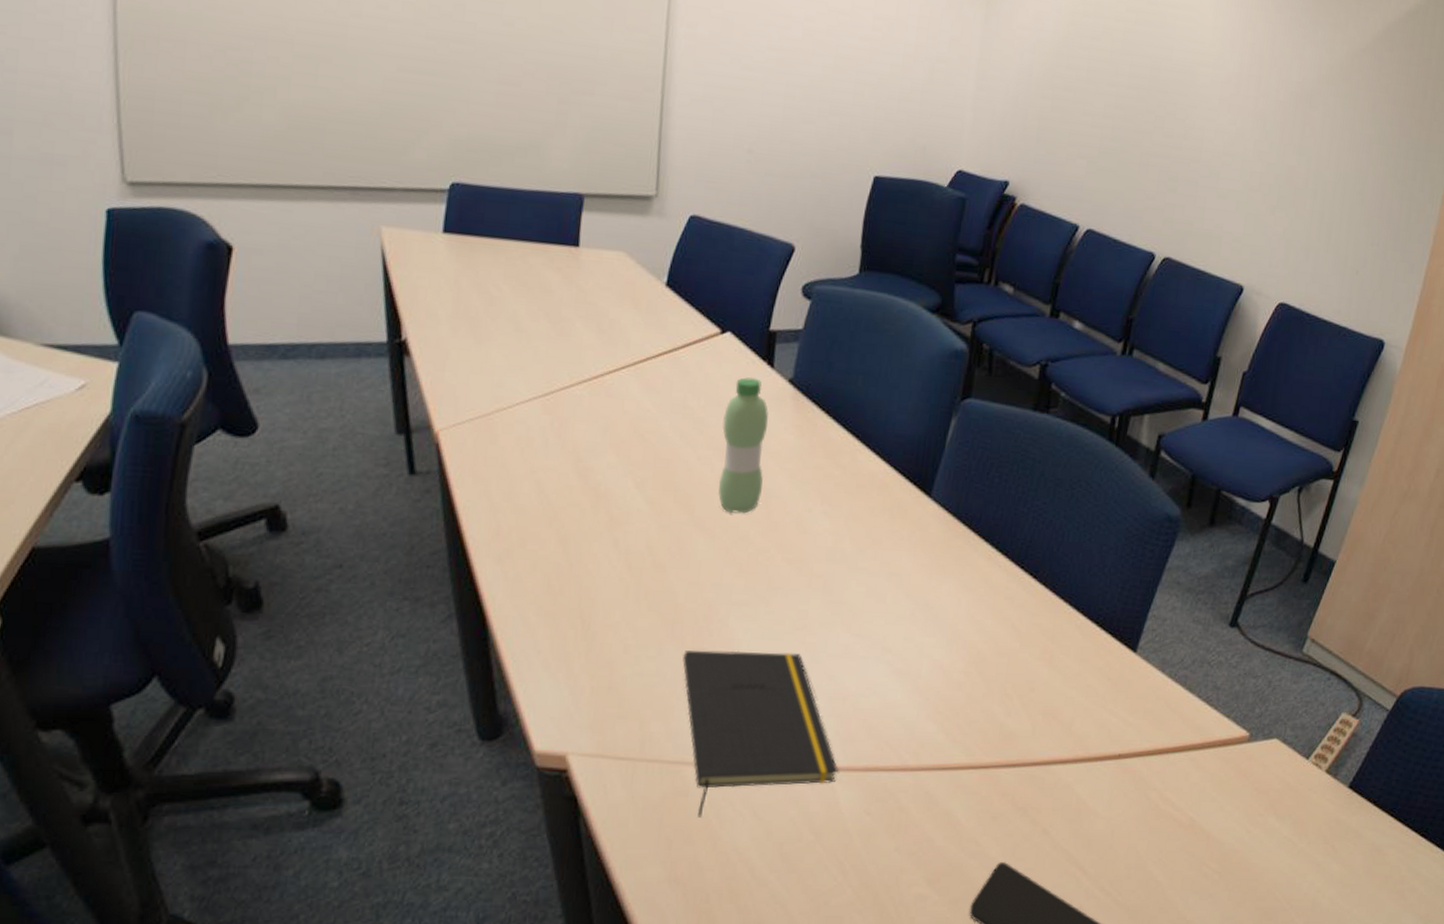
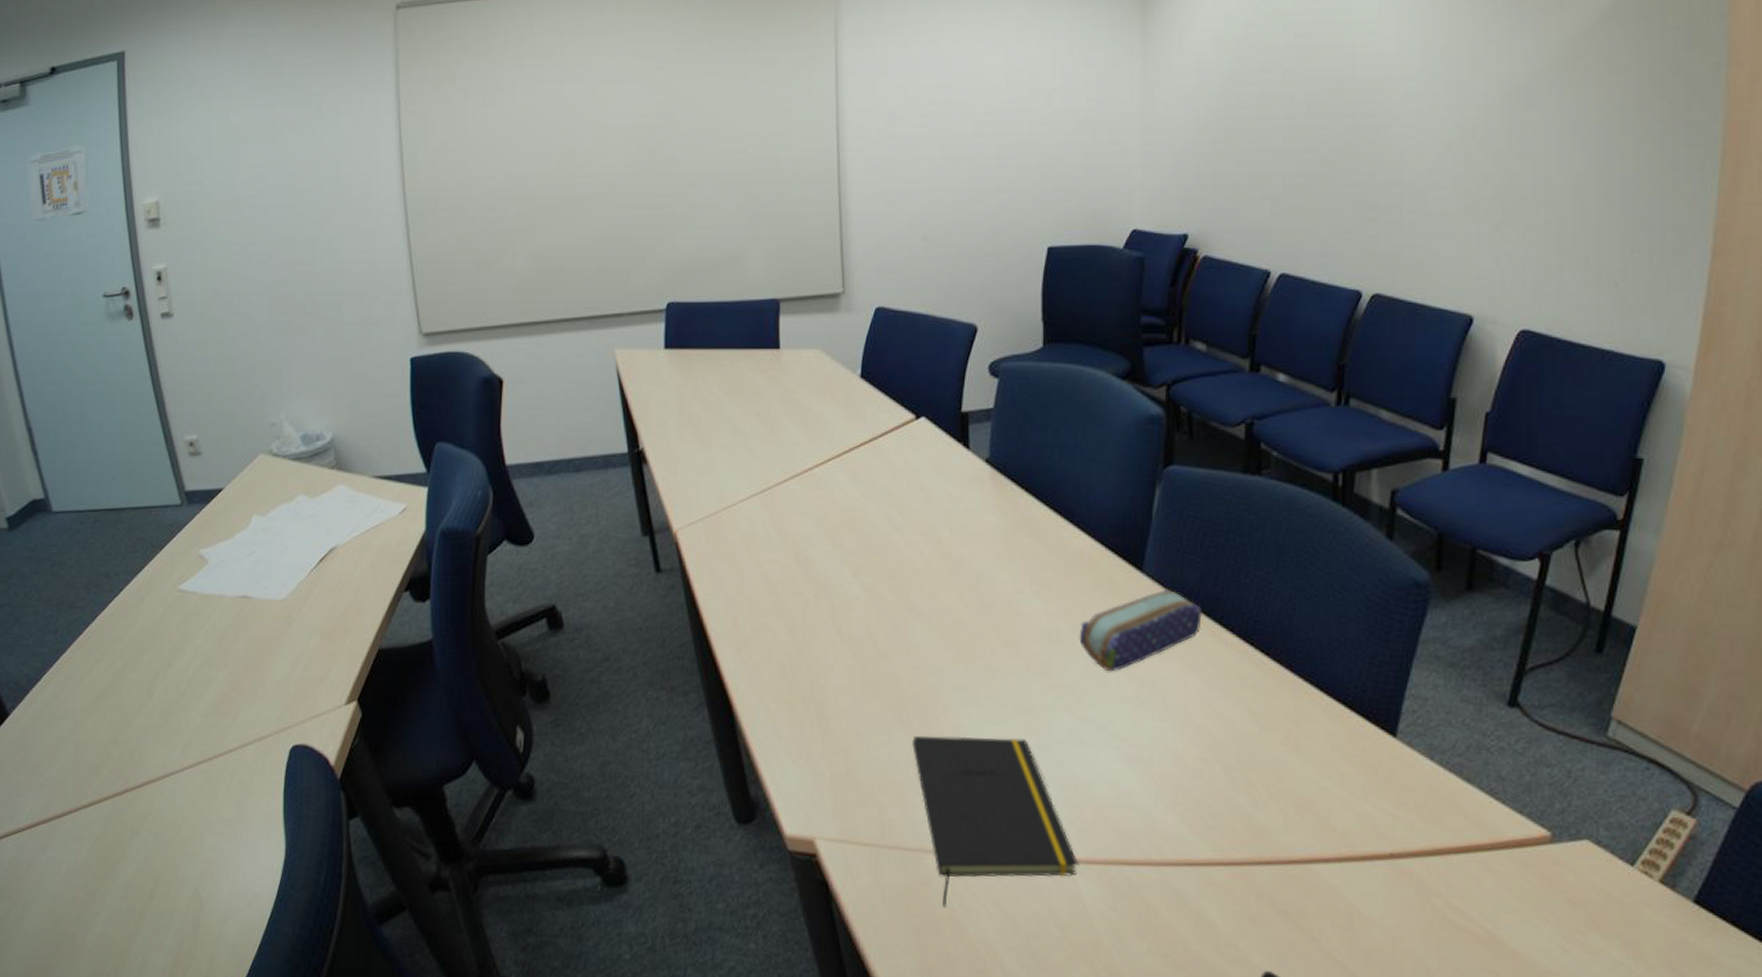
water bottle: present [717,377,769,514] -> none [927,460,970,597]
pencil case: none [863,513,981,591] -> present [1079,588,1202,672]

